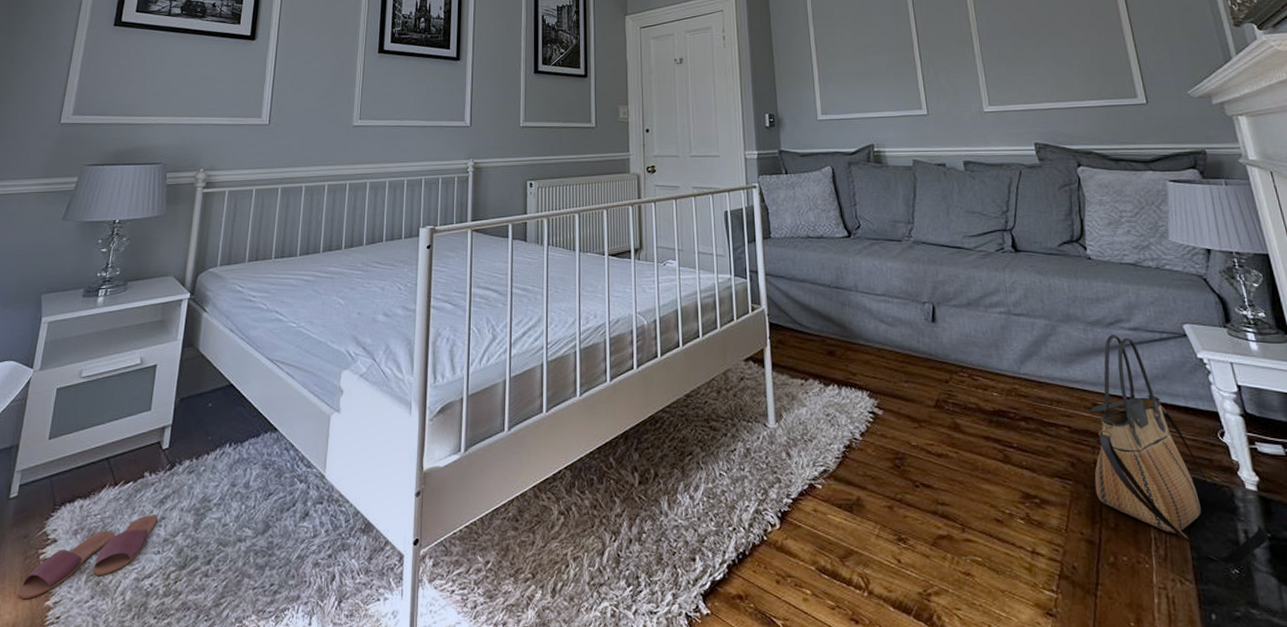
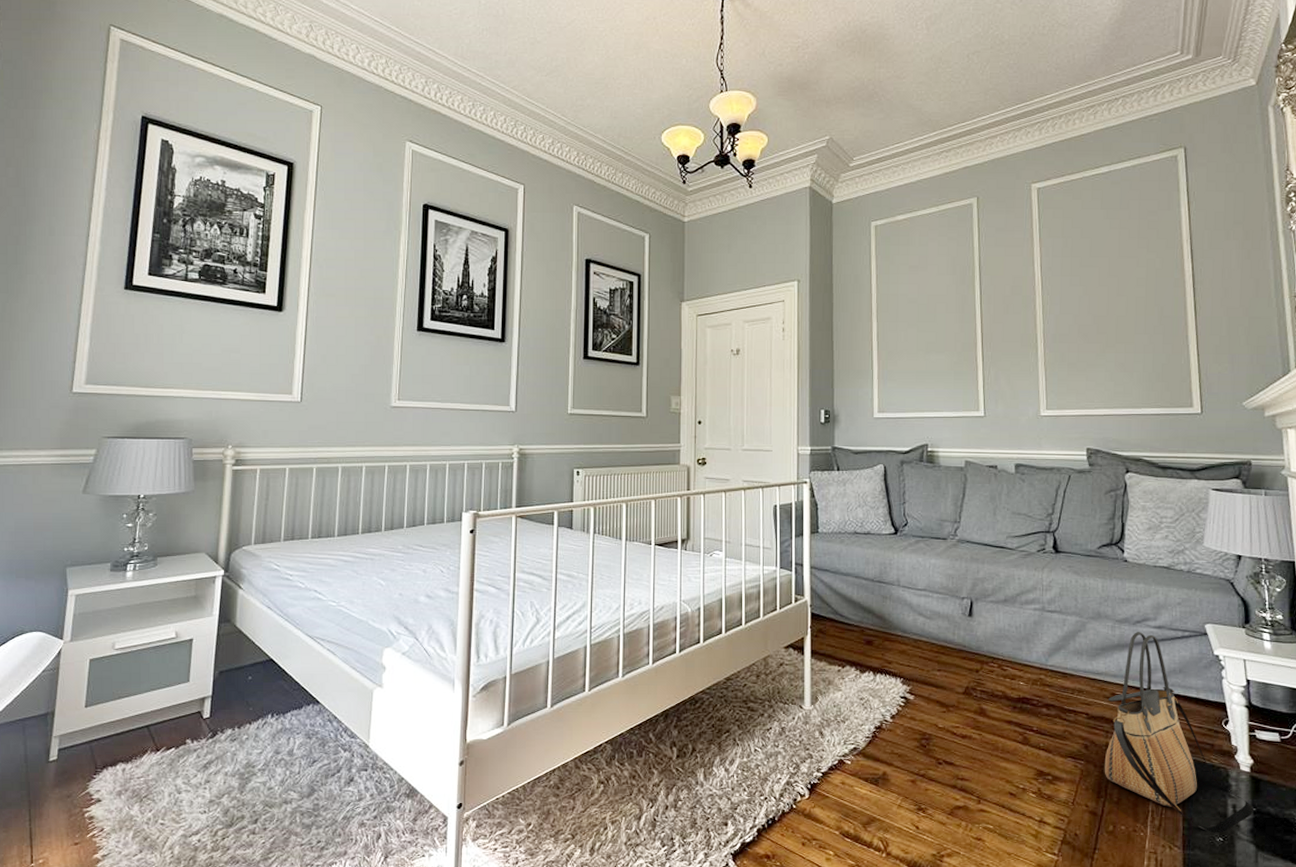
slippers: present [18,515,158,600] -> none [65,778,202,853]

